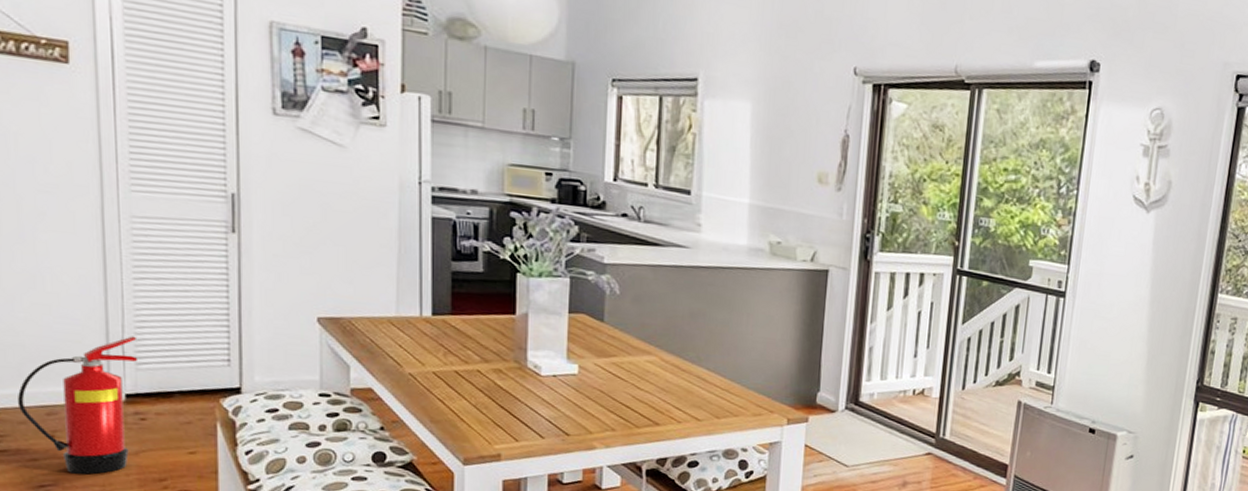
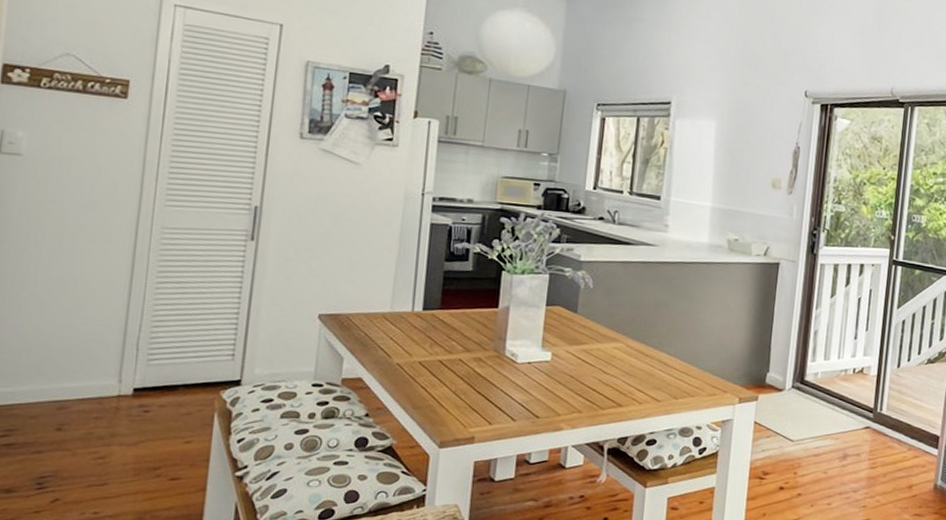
fire extinguisher: present [17,336,139,475] -> none [31,334,151,465]

